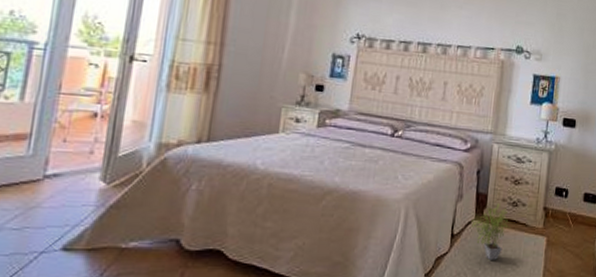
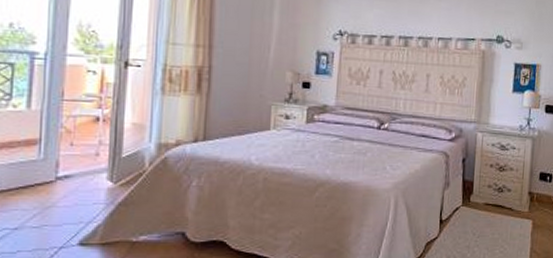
potted plant: present [471,203,511,260] -> none [459,189,497,243]

